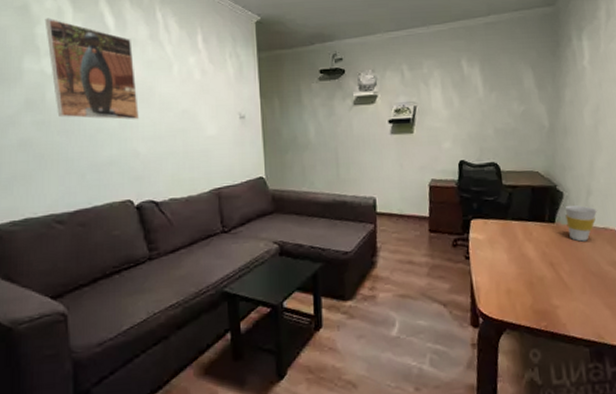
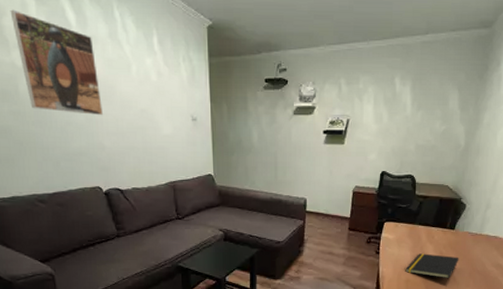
notepad: none [503,254,568,285] -> present [405,253,459,279]
cup: present [565,205,597,242] -> none [464,215,492,246]

